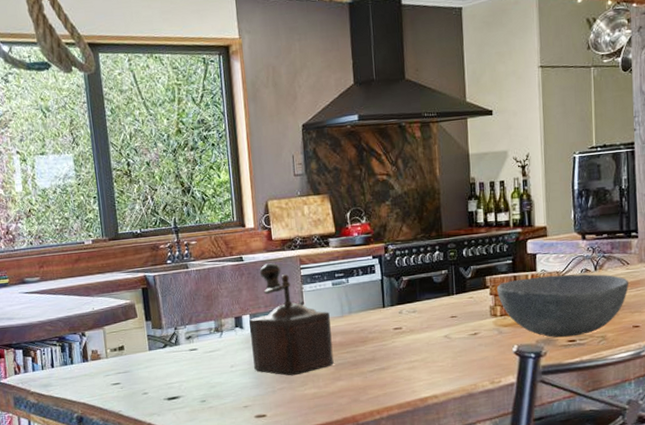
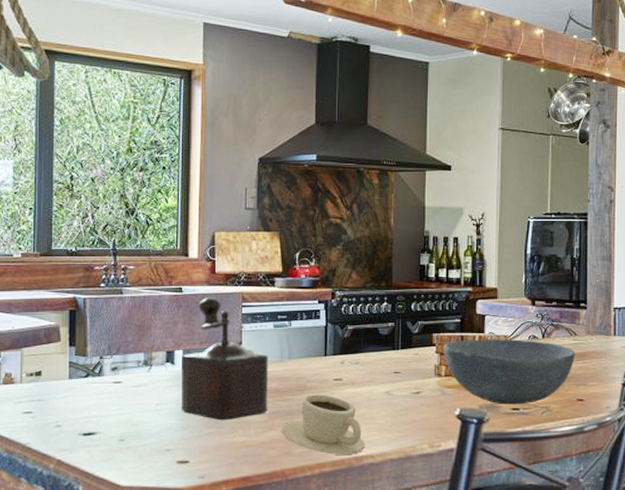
cup: none [348,344,429,398] -> present [281,394,365,455]

